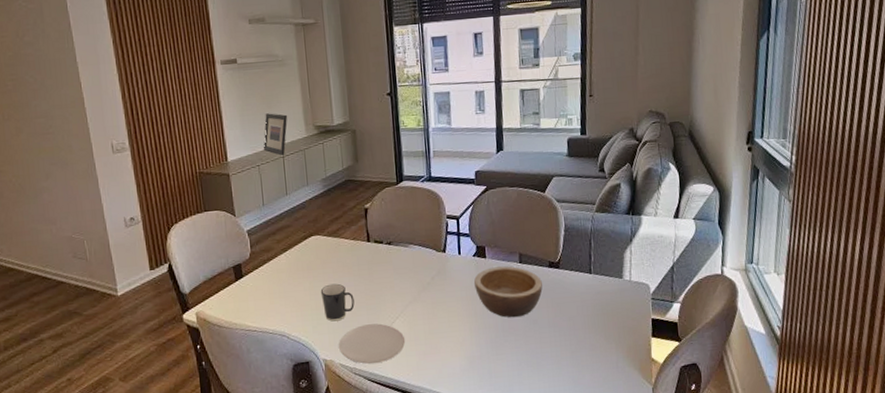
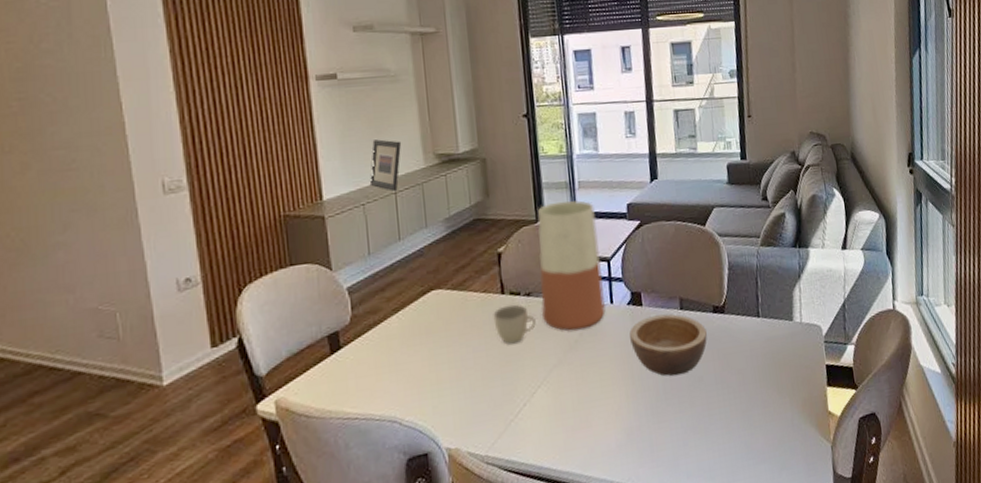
mug: present [320,283,355,322] -> none [442,348,486,398]
plate: present [339,323,406,364] -> none [466,395,550,450]
cup: none [360,250,395,282] -> present [493,304,536,344]
vase: none [397,167,454,275] -> present [537,200,606,331]

